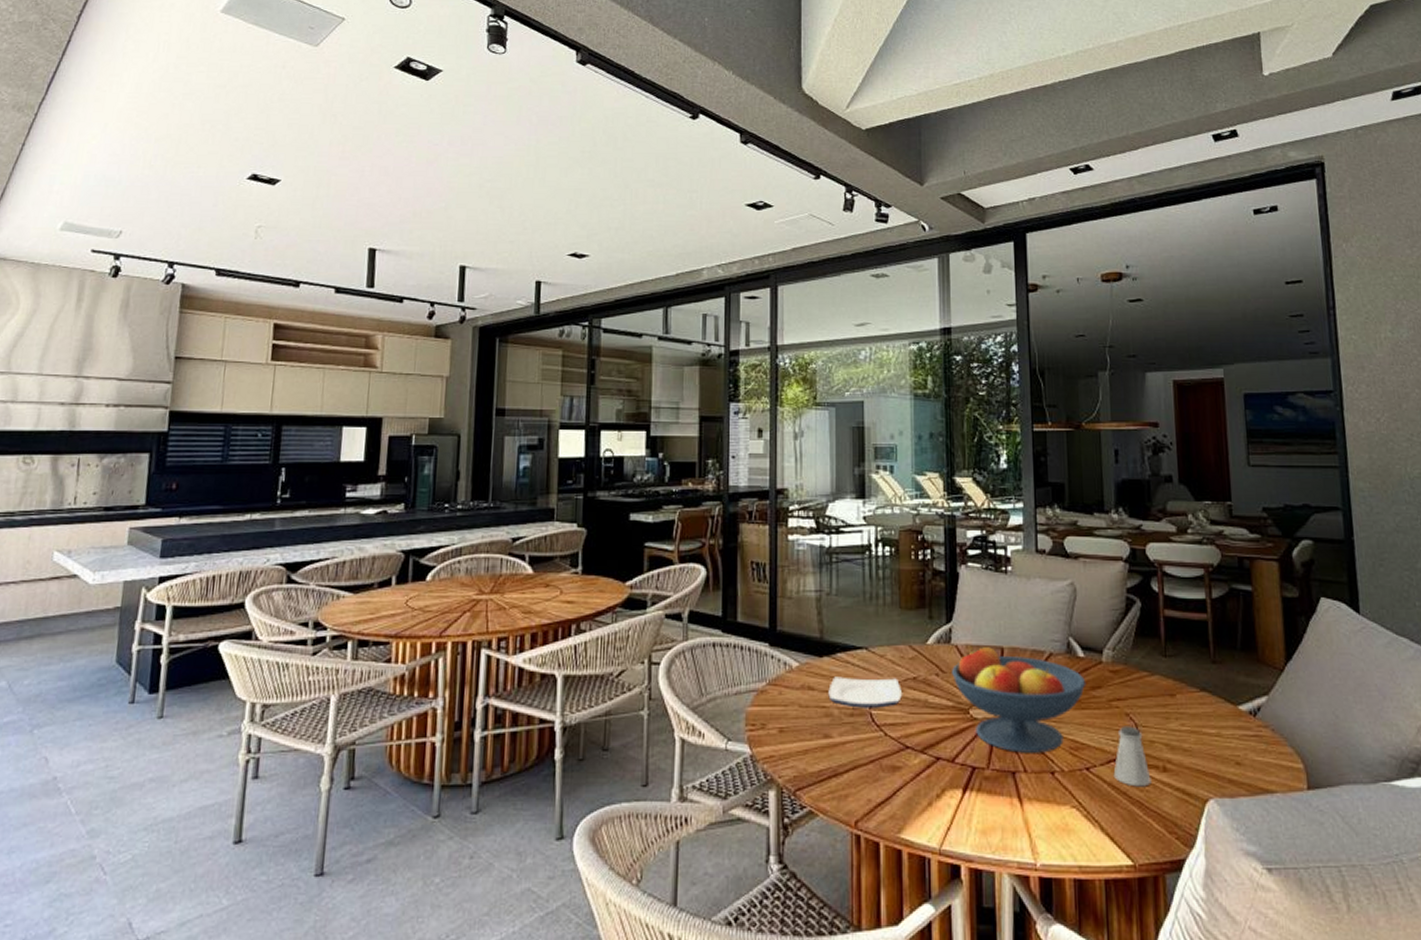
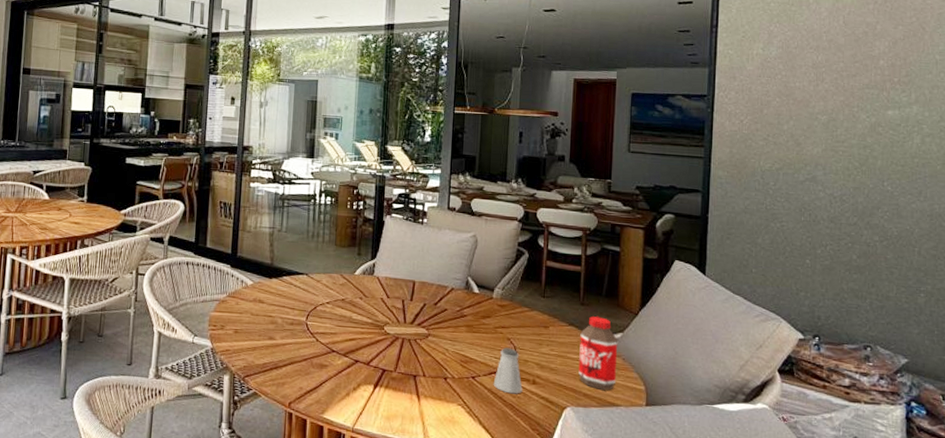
plate: present [828,676,902,708] -> none [274,294,332,320]
fruit bowl: present [952,646,1086,753] -> none [373,278,479,363]
bottle: none [1215,676,1267,772] -> present [578,316,618,390]

